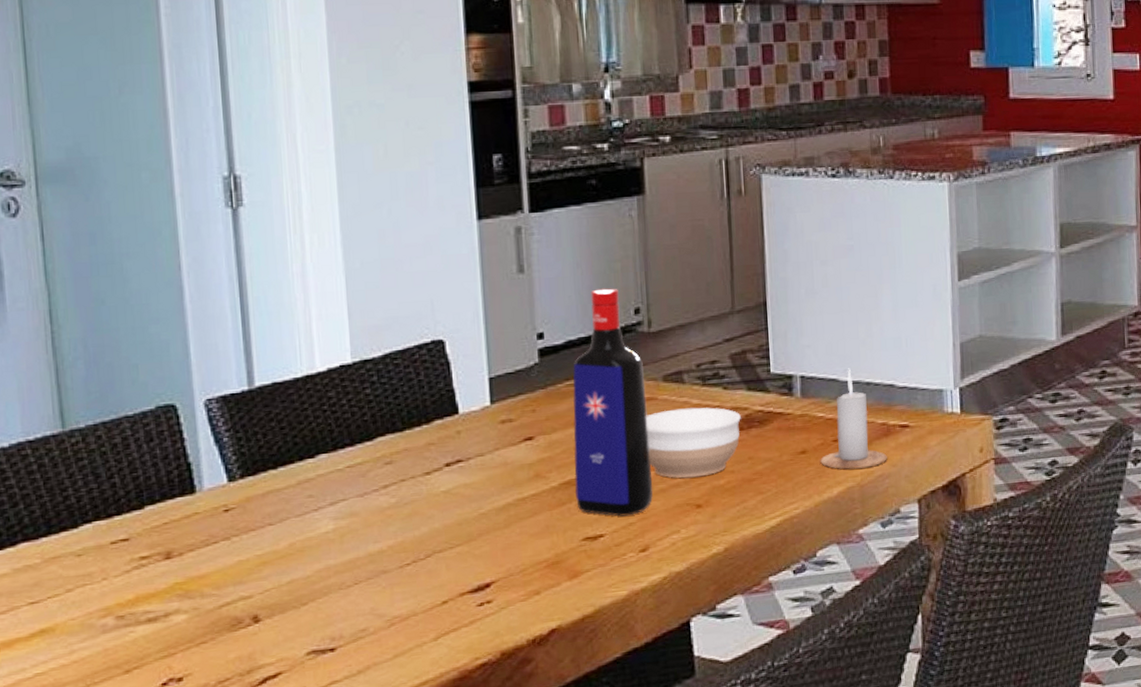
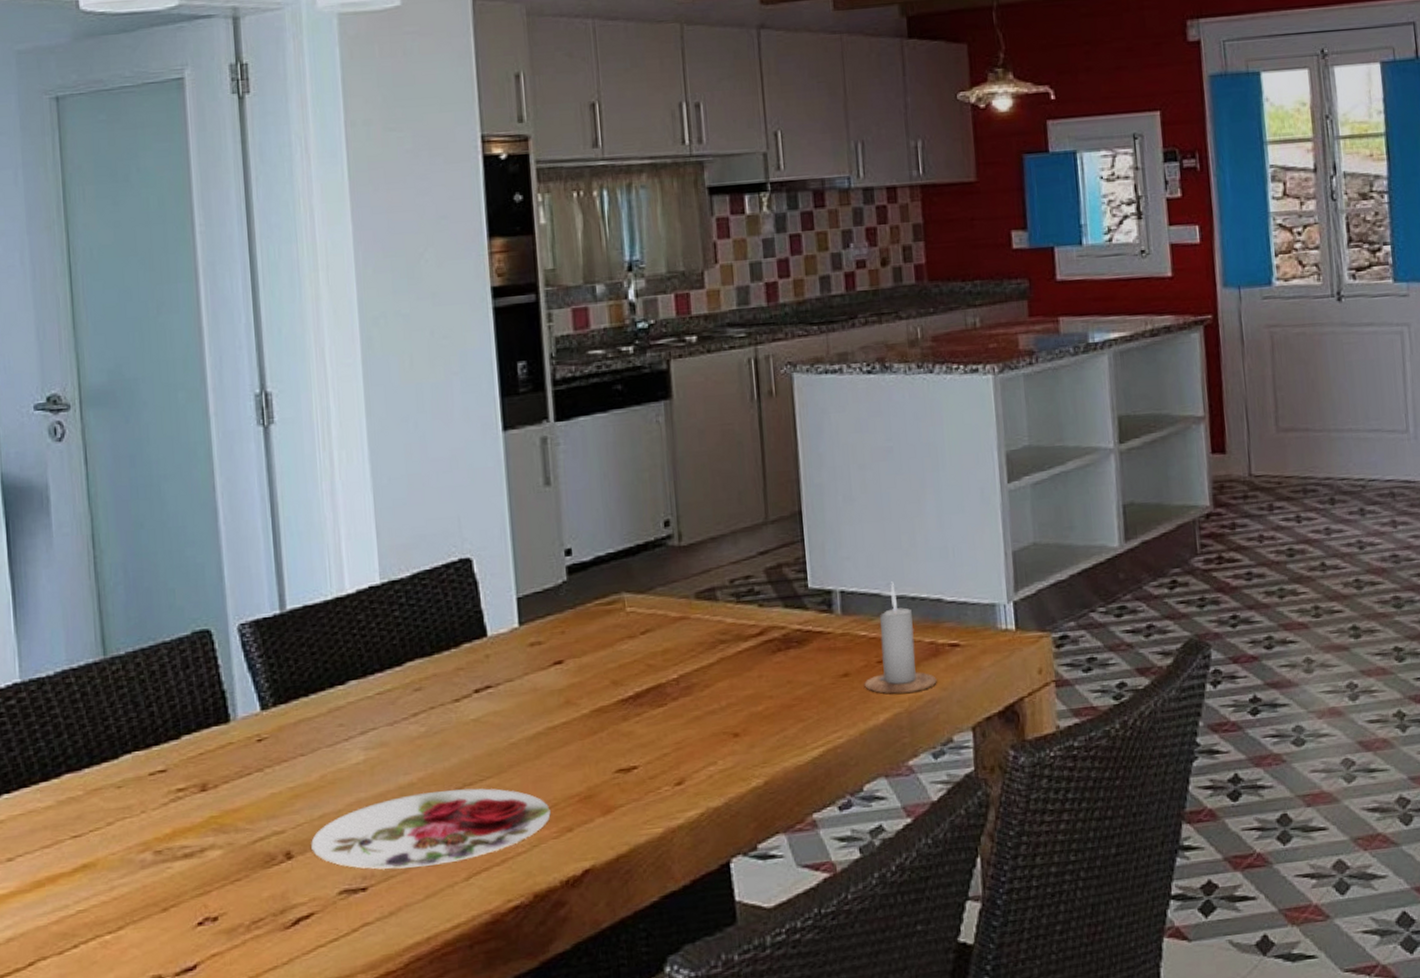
plate: none [279,555,519,631] -> present [311,788,551,870]
liquor bottle: present [572,288,653,517] -> none [602,499,688,747]
bowl: present [646,407,741,478] -> none [679,626,778,704]

